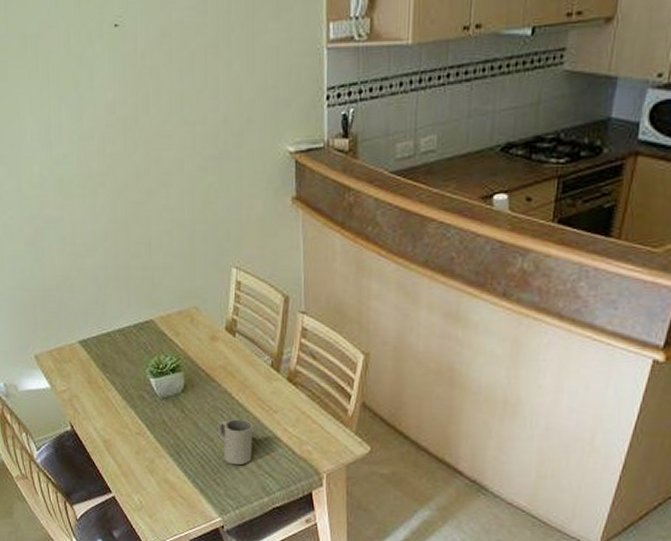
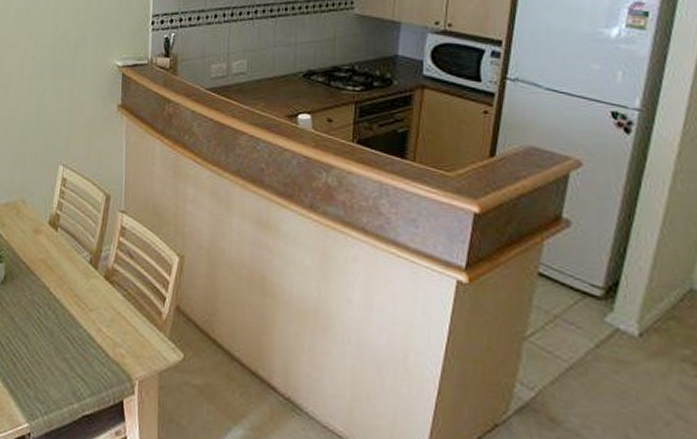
mug: present [218,419,253,466] -> none [33,315,69,366]

